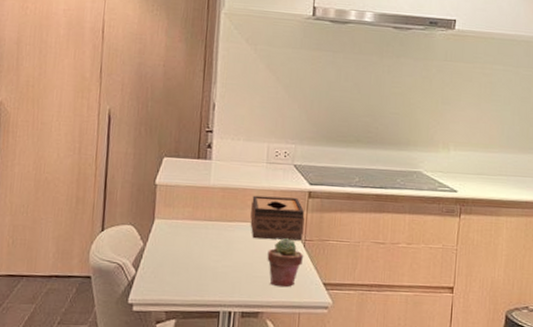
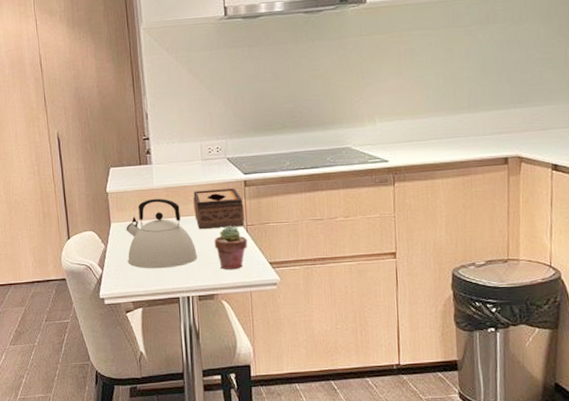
kettle: none [167,197,247,278] -> present [126,198,197,269]

